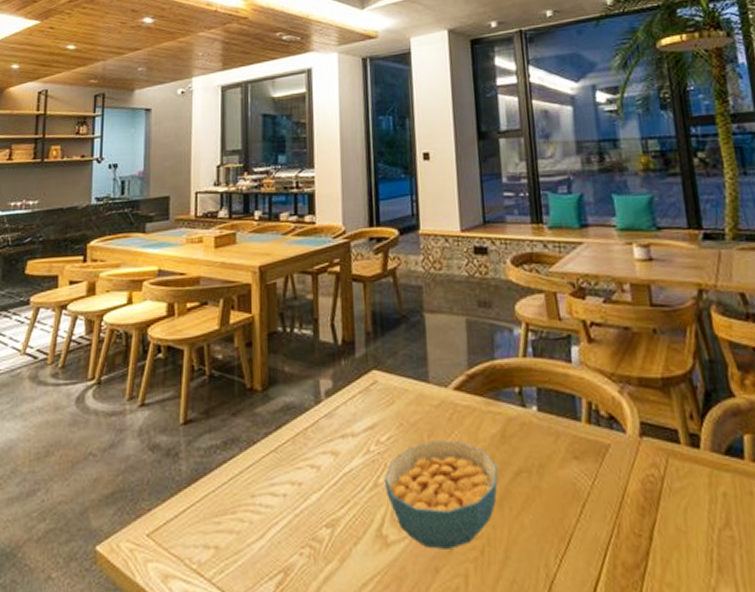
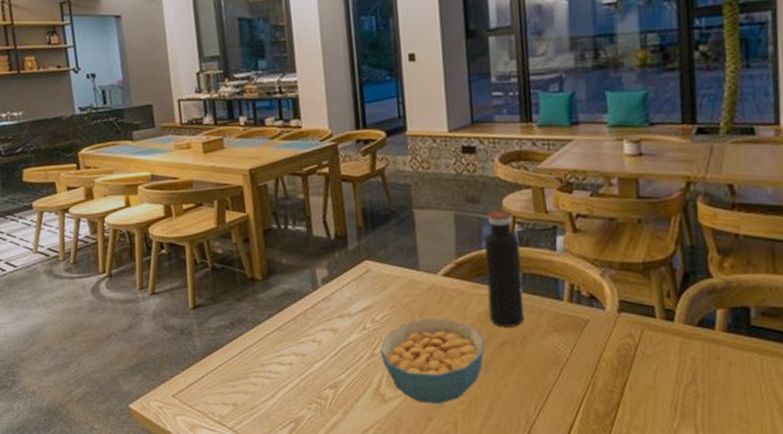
water bottle: none [497,316,541,453] -> present [484,210,524,328]

